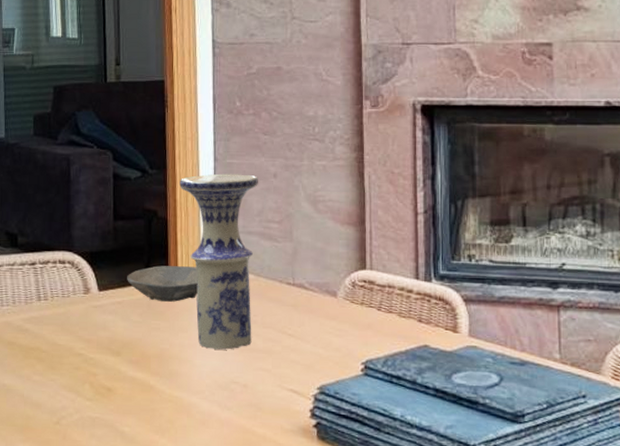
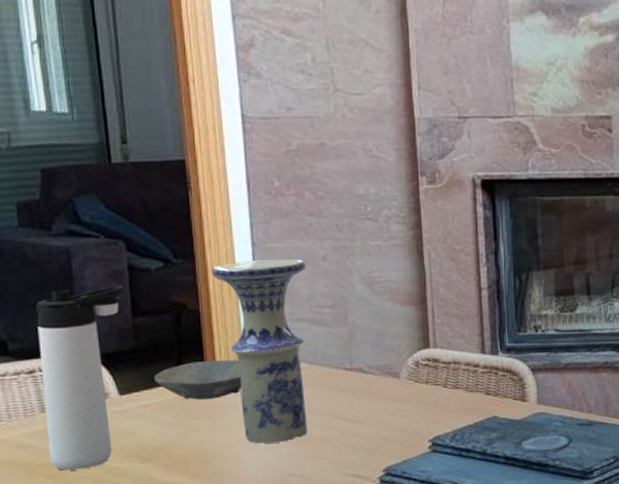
thermos bottle: none [40,191,109,356] -> present [36,285,125,471]

